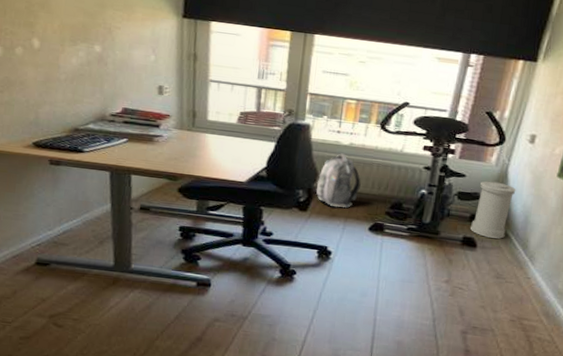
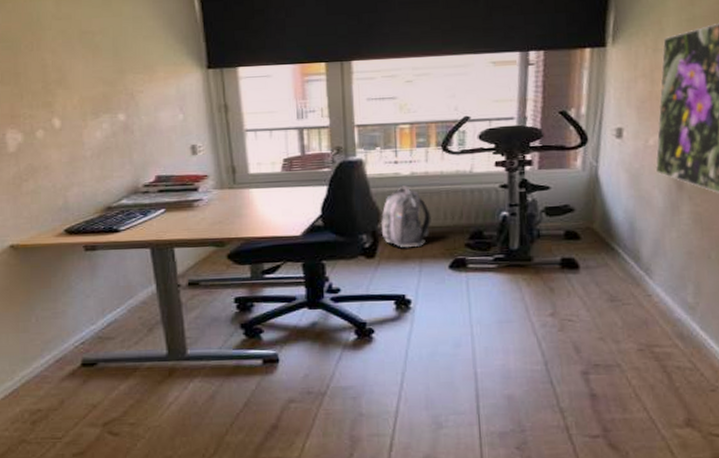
trash can: present [471,180,516,239] -> none [567,188,613,255]

